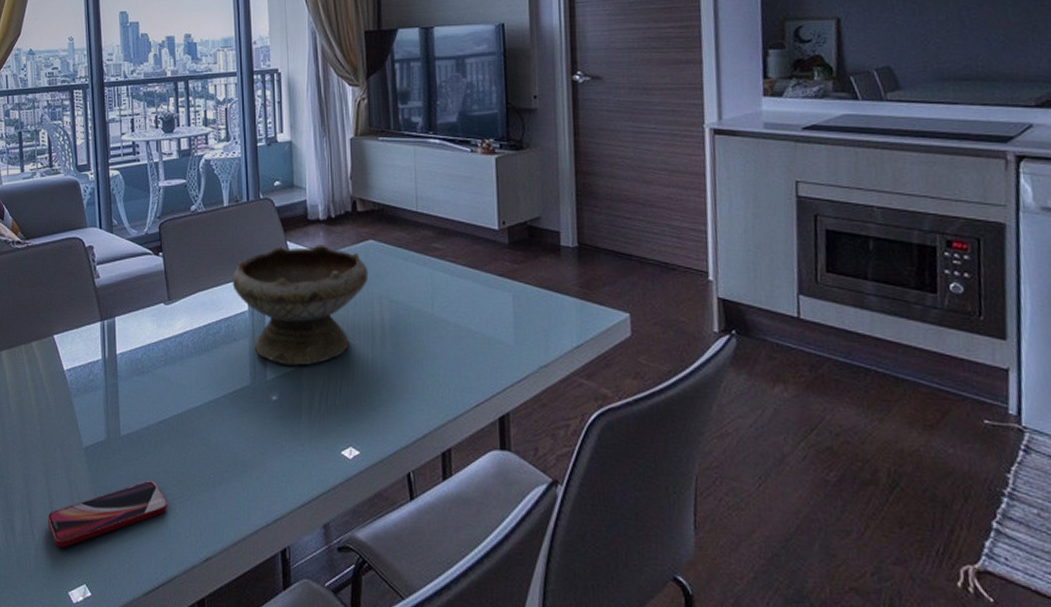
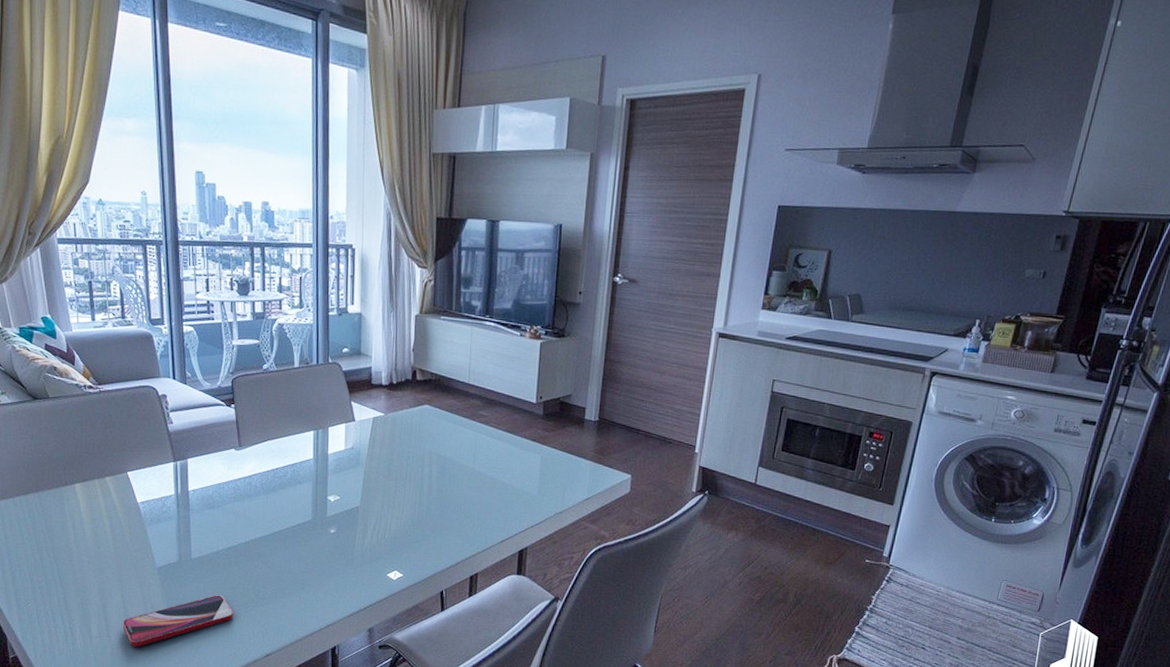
bowl: present [232,243,369,366] -> none [299,405,422,506]

